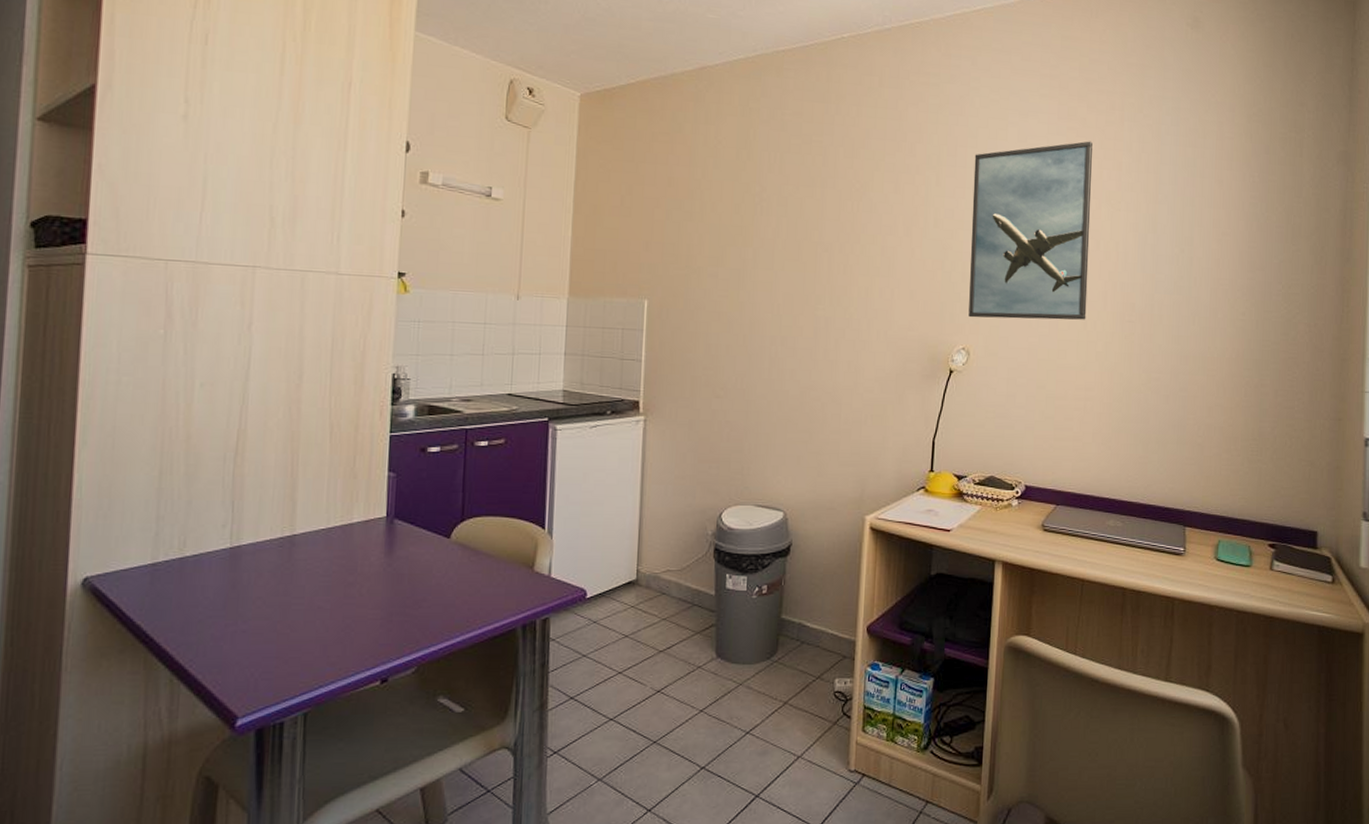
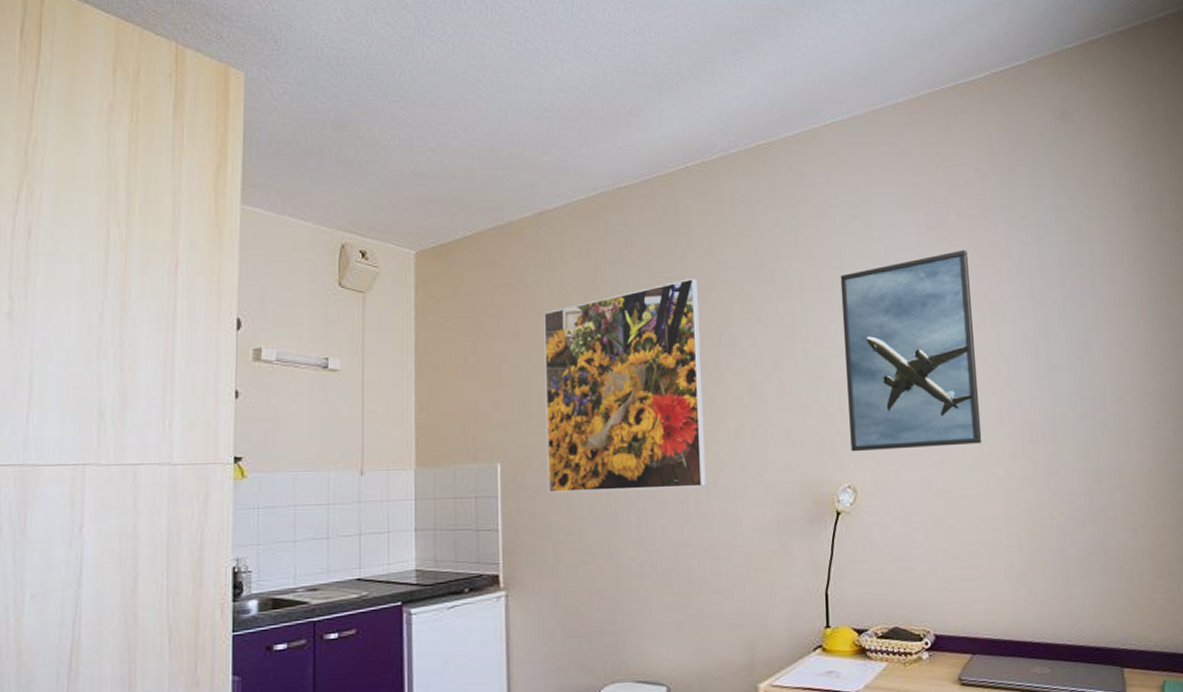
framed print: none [689,143,844,337] -> present [544,277,706,494]

